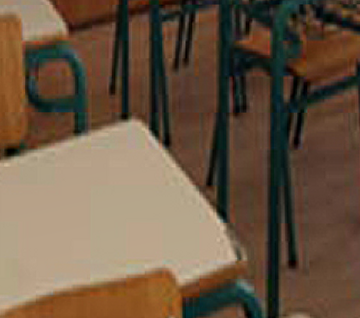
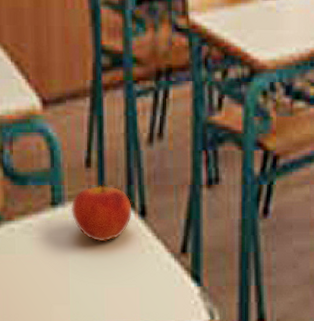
apple: none [94,109,156,173] -> present [70,182,132,242]

